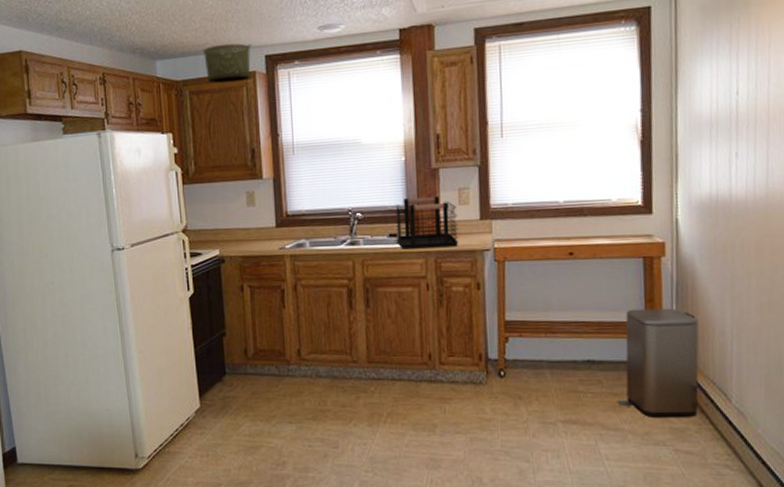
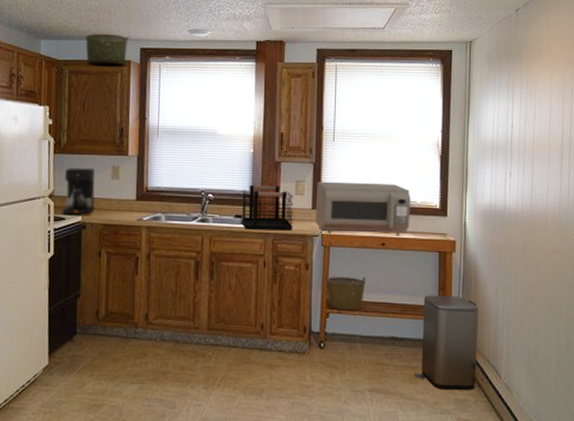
coffee maker: none [197,197,233,249] -> present [62,168,95,215]
microwave: none [484,181,605,247] -> present [315,181,411,236]
basket: none [501,293,552,334] -> present [325,275,366,311]

